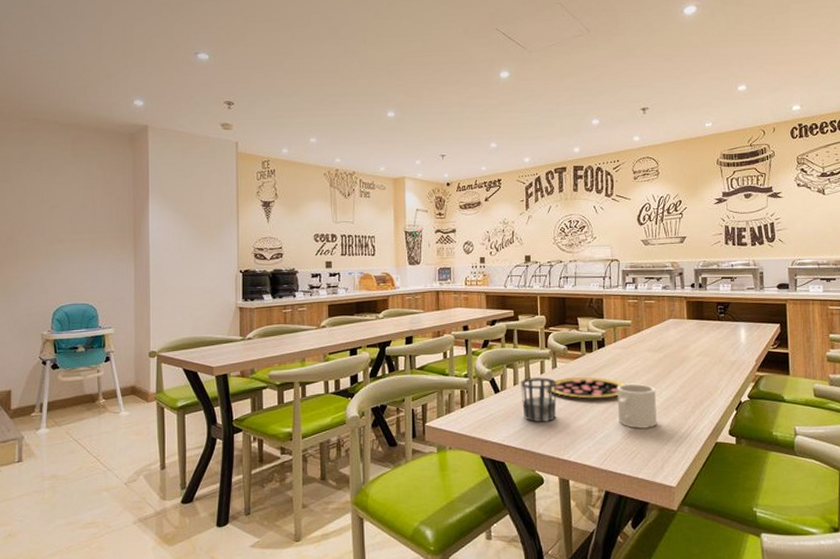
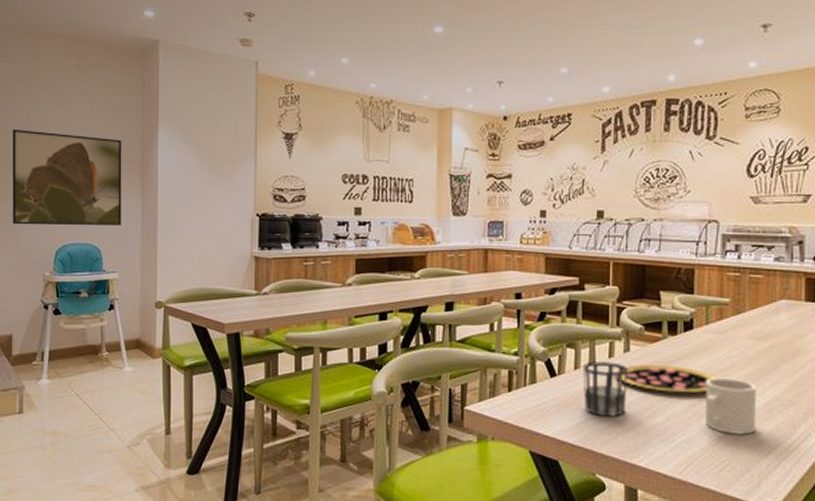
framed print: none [10,204,116,290] -> present [12,128,122,226]

